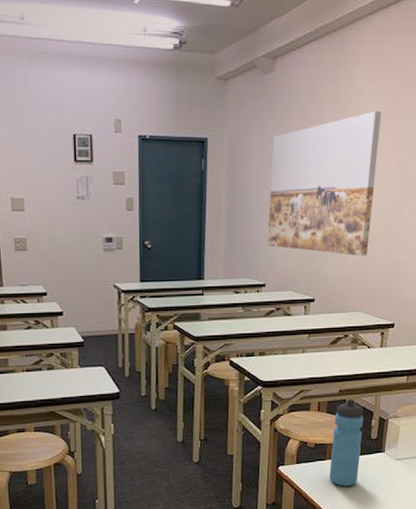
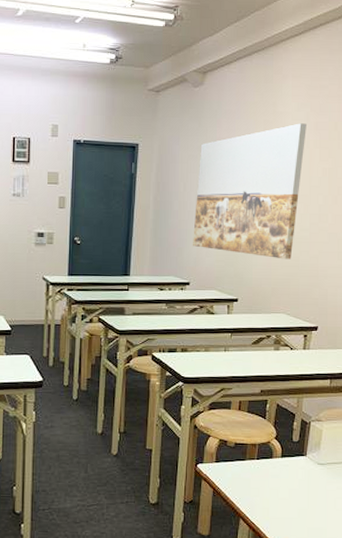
water bottle: present [329,399,364,487] -> none [249,400,285,489]

